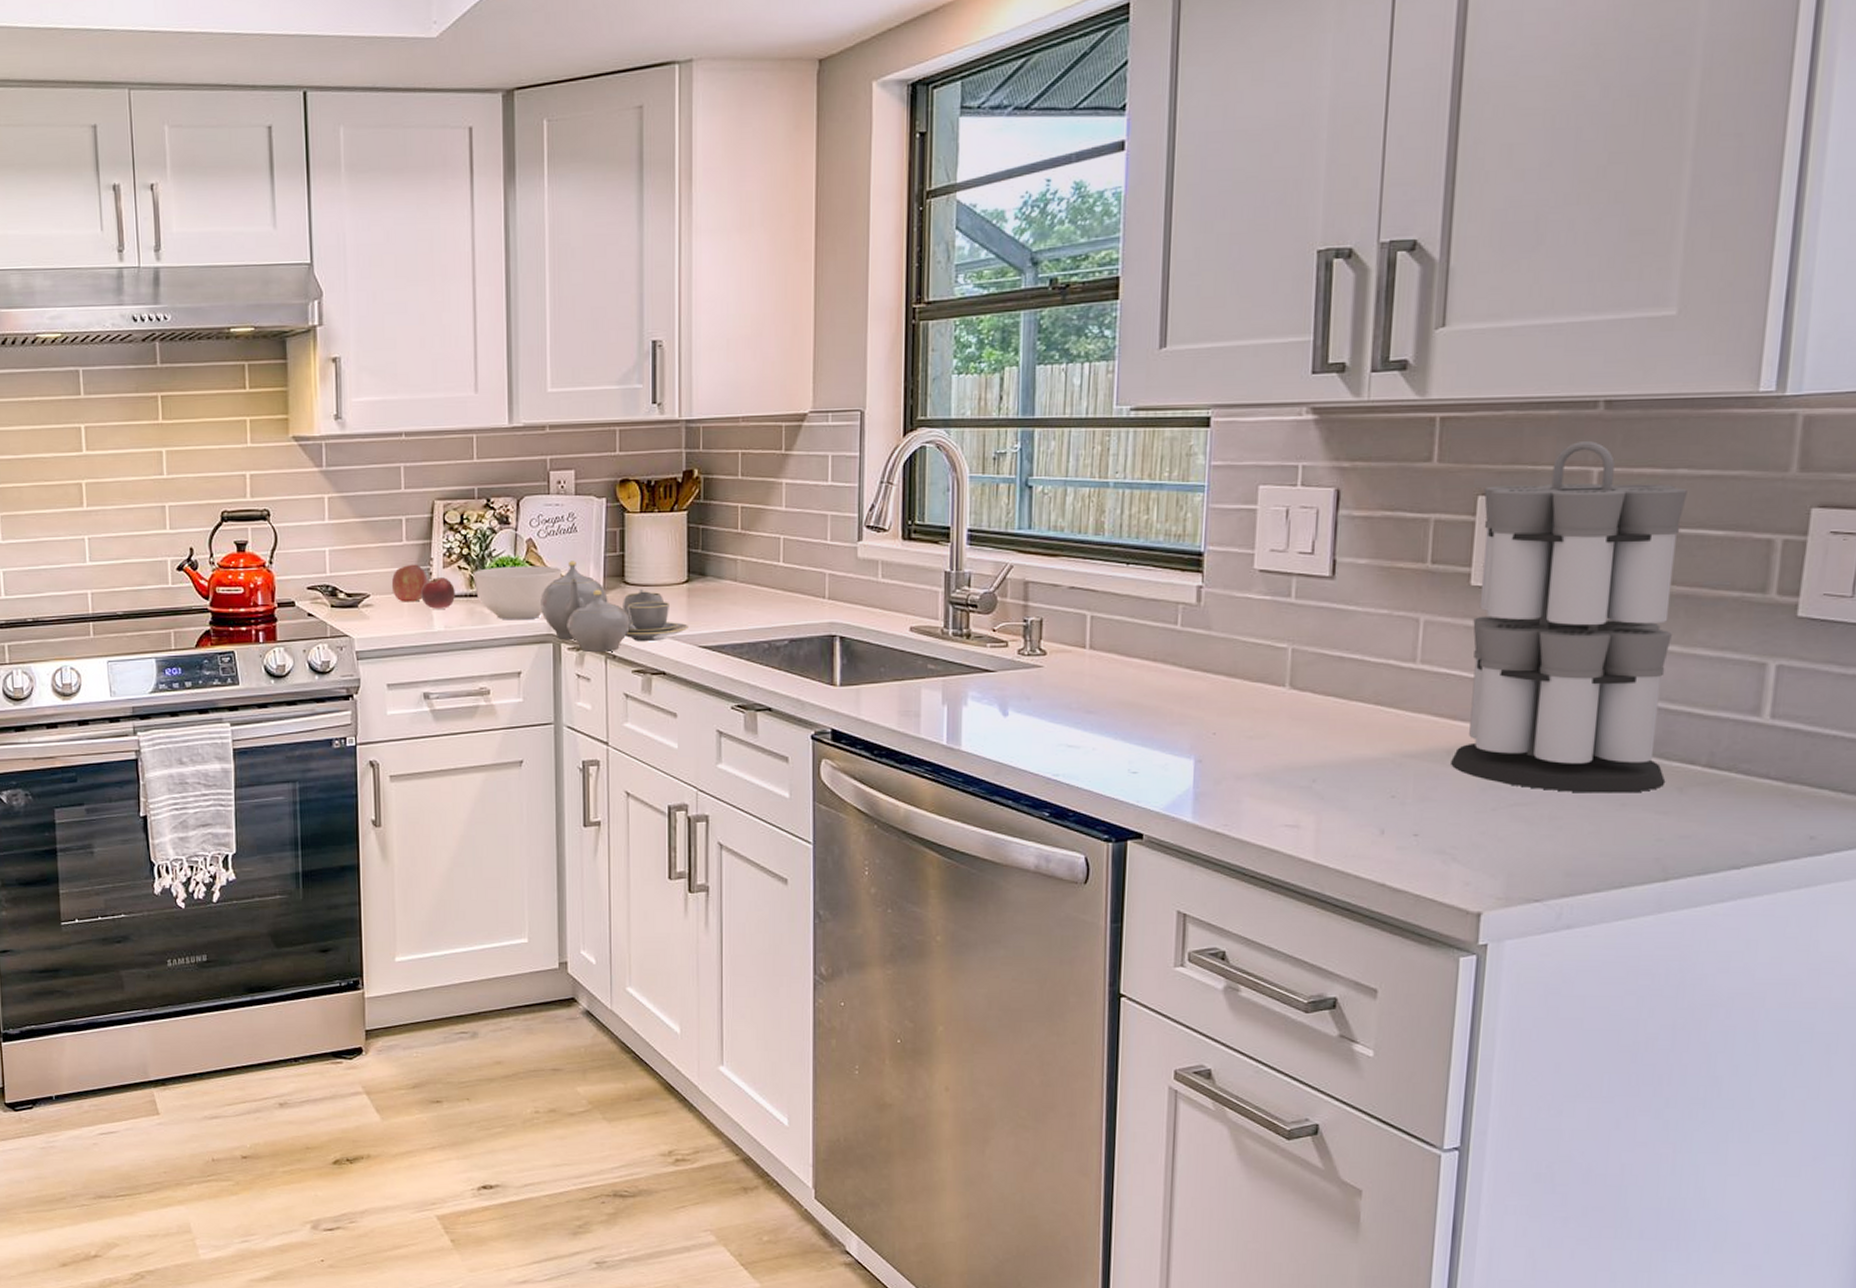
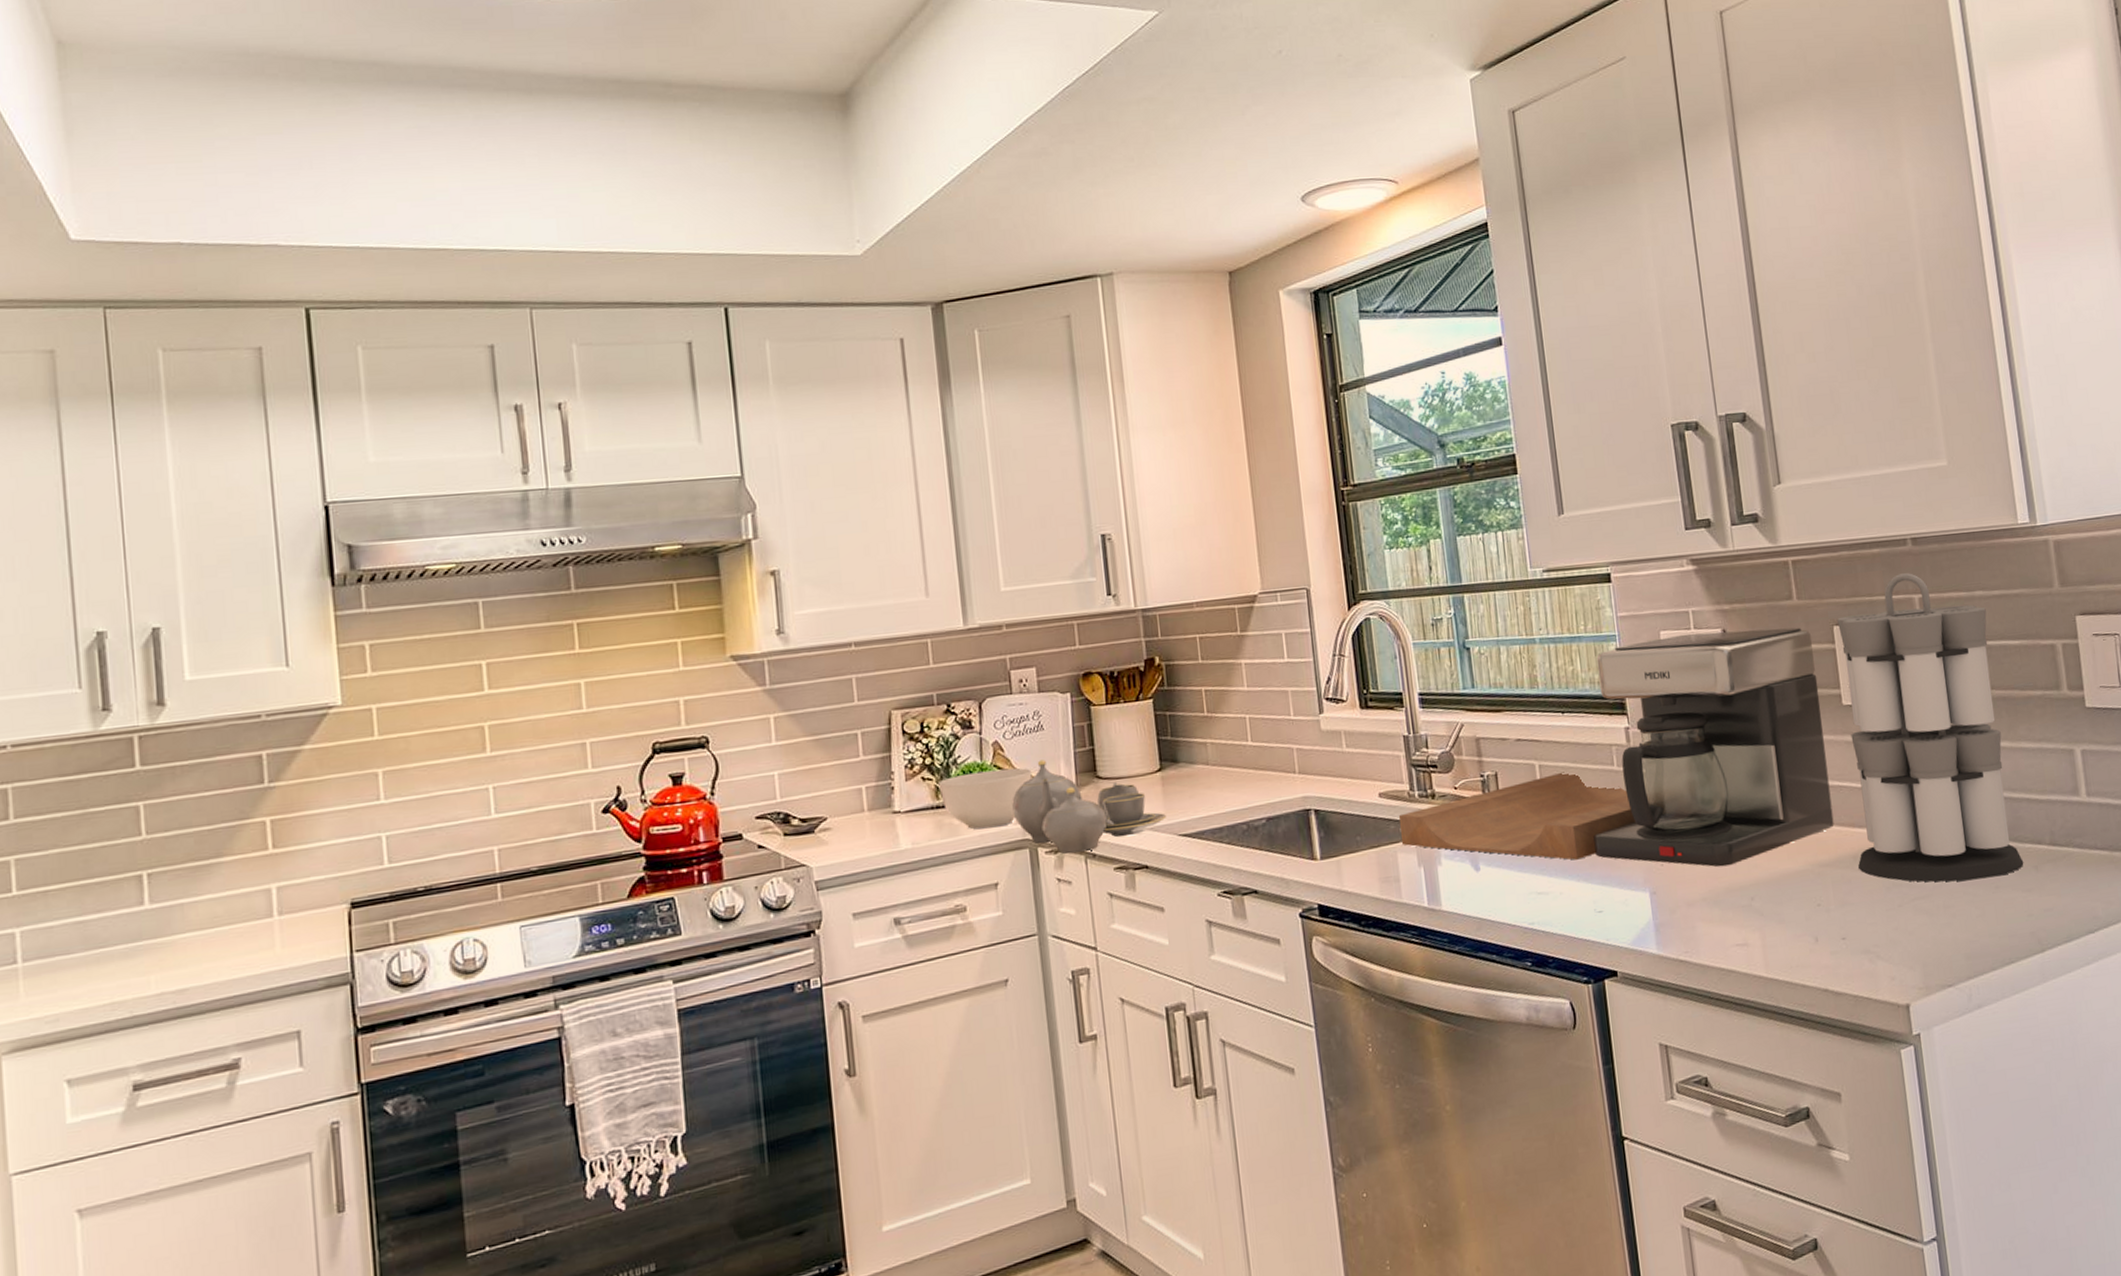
fruit: present [391,564,428,602] -> none [850,779,890,822]
fruit: present [421,577,455,609] -> none [883,791,921,826]
cutting board: none [927,625,1192,717] -> present [1398,772,1636,860]
coffee maker: none [1140,490,1448,744] -> present [1593,627,1834,867]

